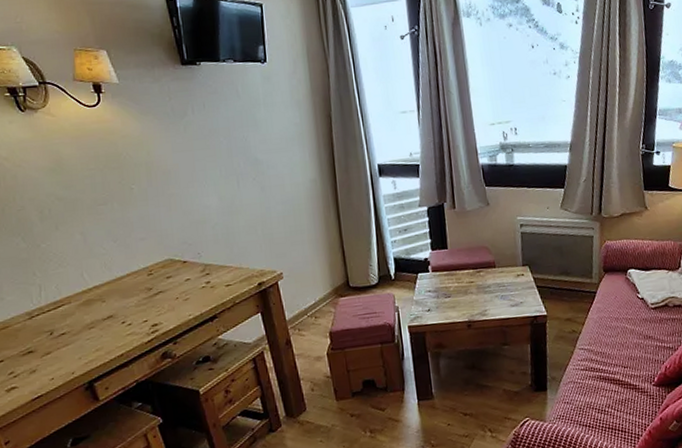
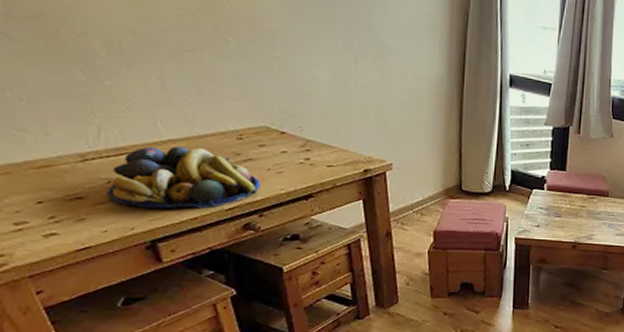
fruit bowl: none [51,289,171,353] -> present [107,146,260,209]

